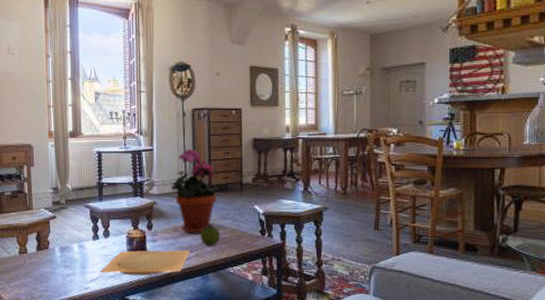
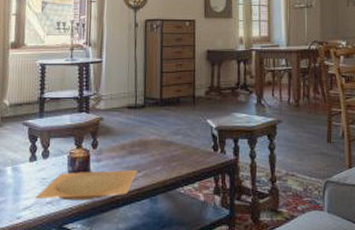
potted plant: present [171,148,219,234] -> none [119,60,171,152]
apple: present [201,225,220,245] -> none [150,142,171,164]

